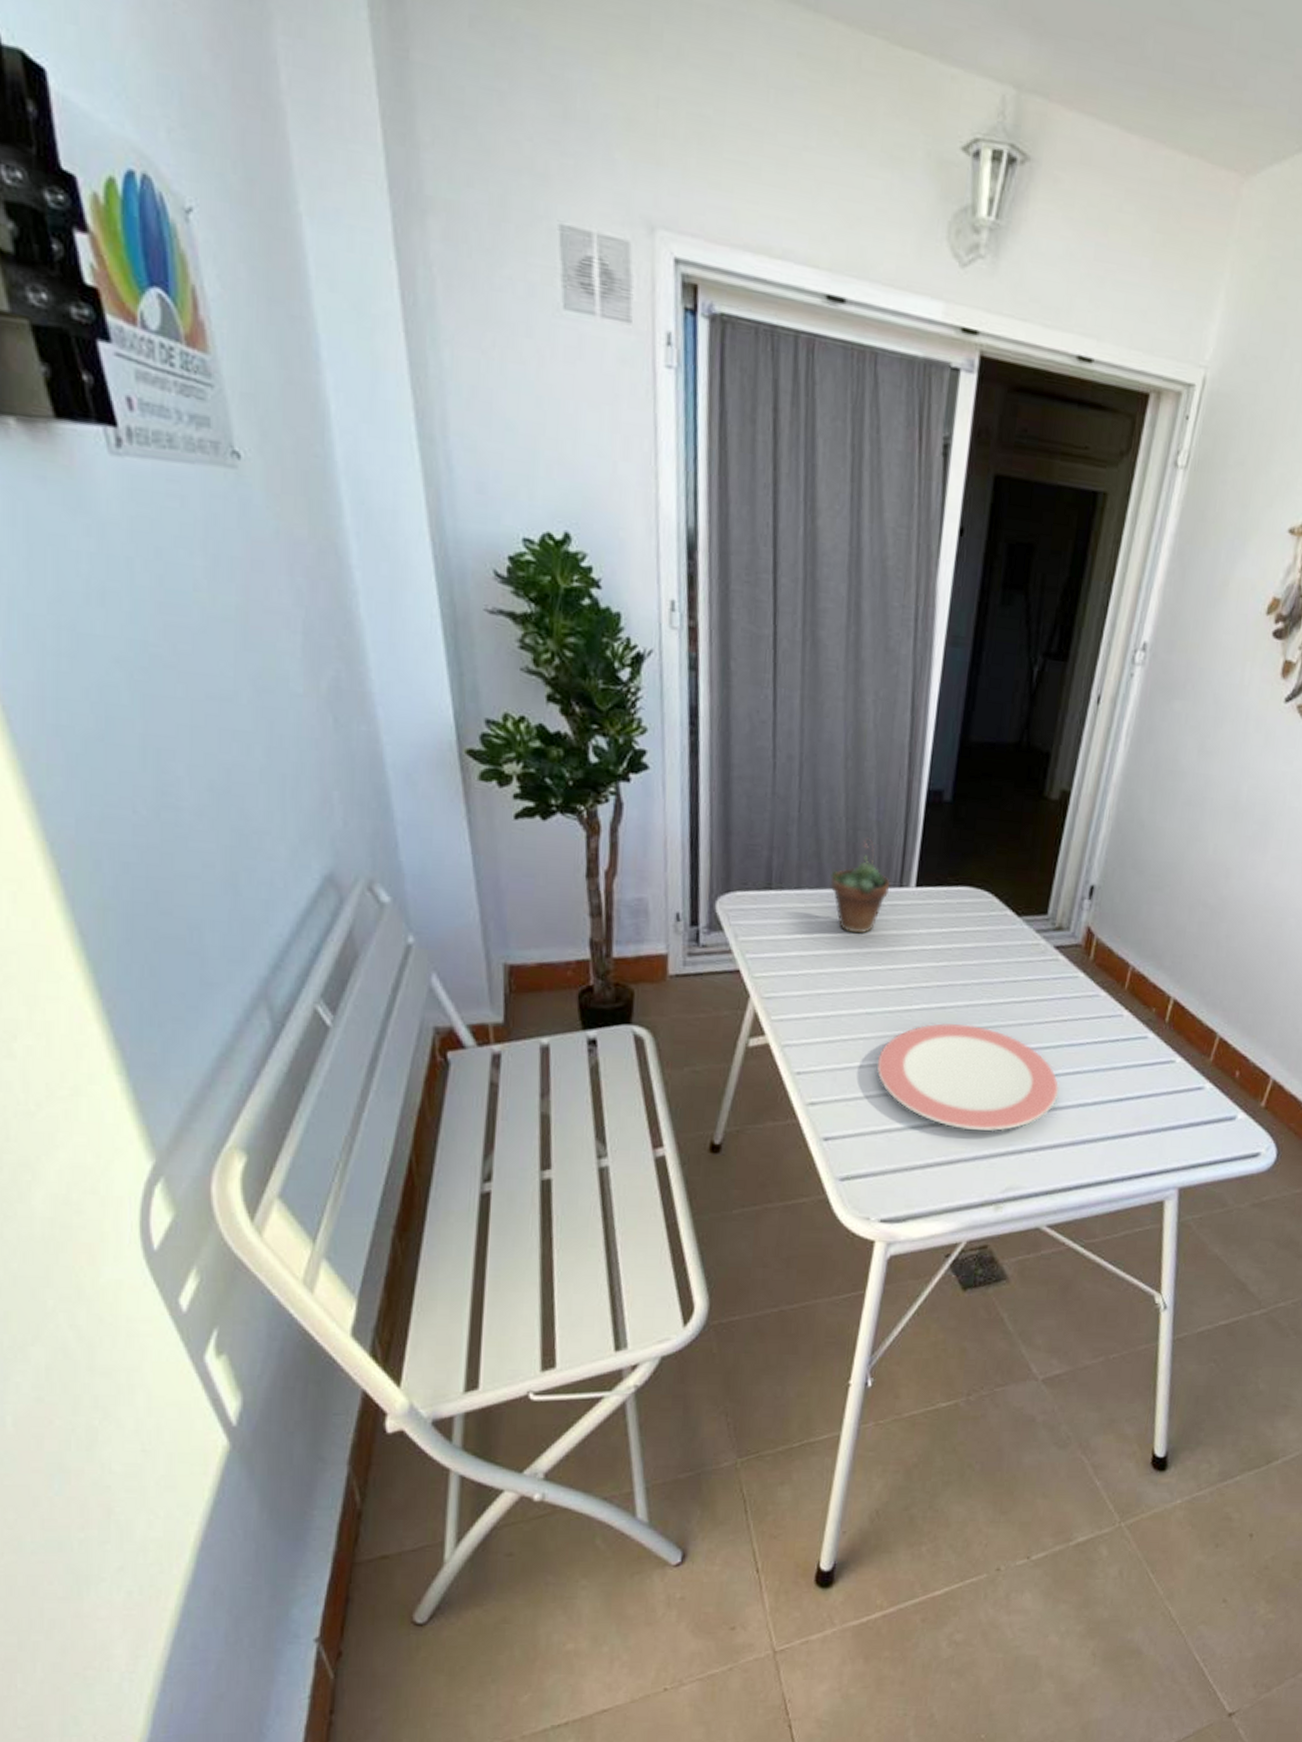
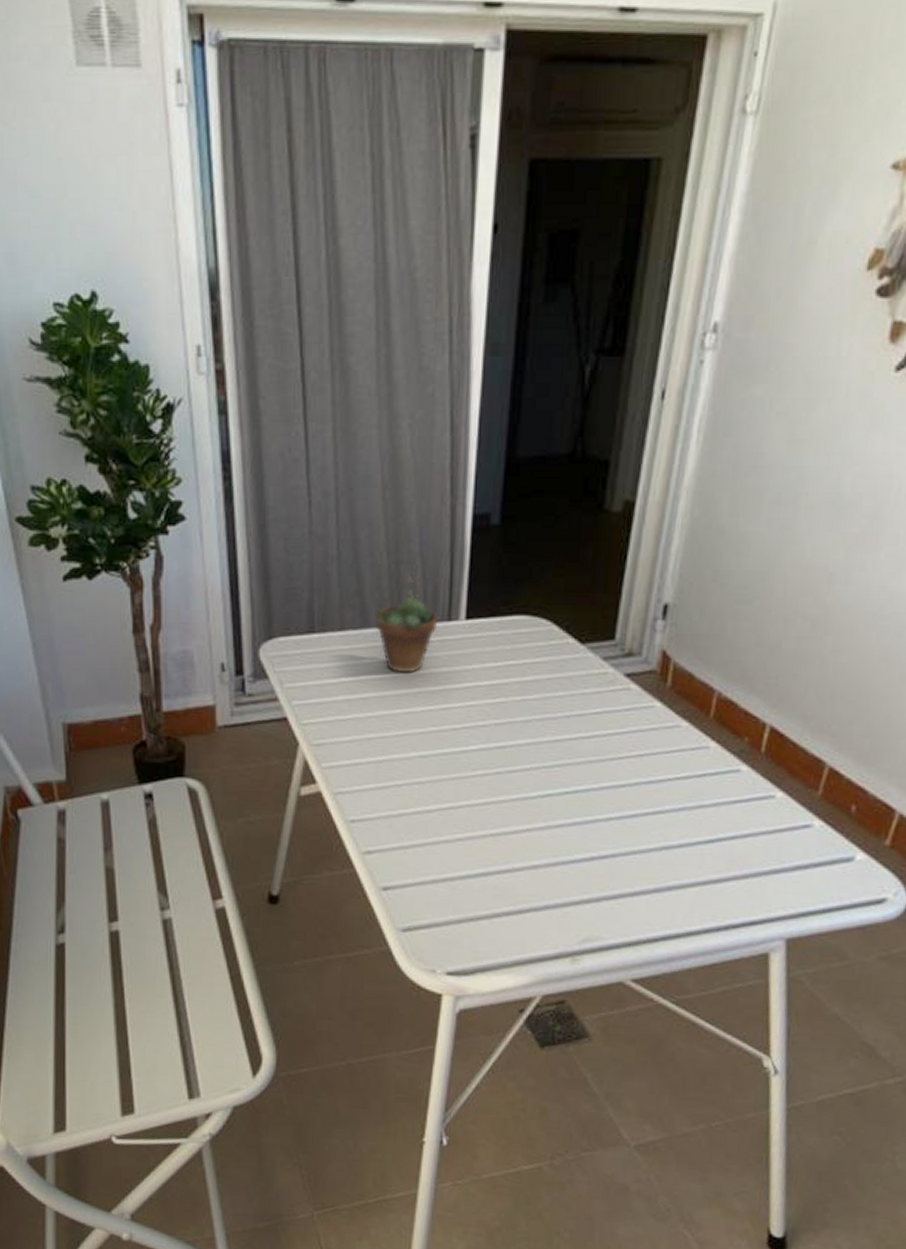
plate: present [876,1023,1060,1131] -> none [434,763,639,878]

